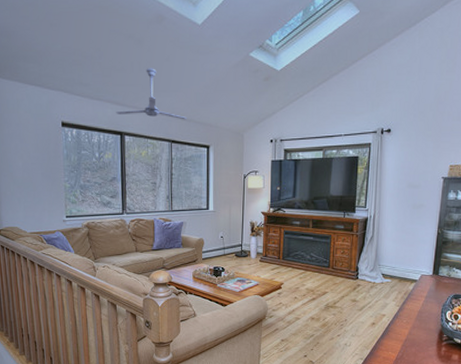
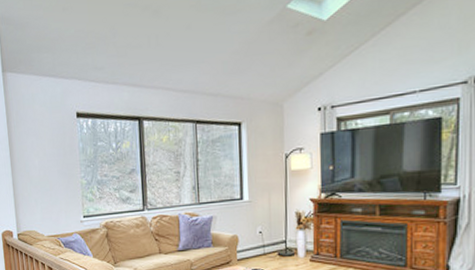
ceiling fan: present [116,68,187,120] -> none [133,39,213,98]

